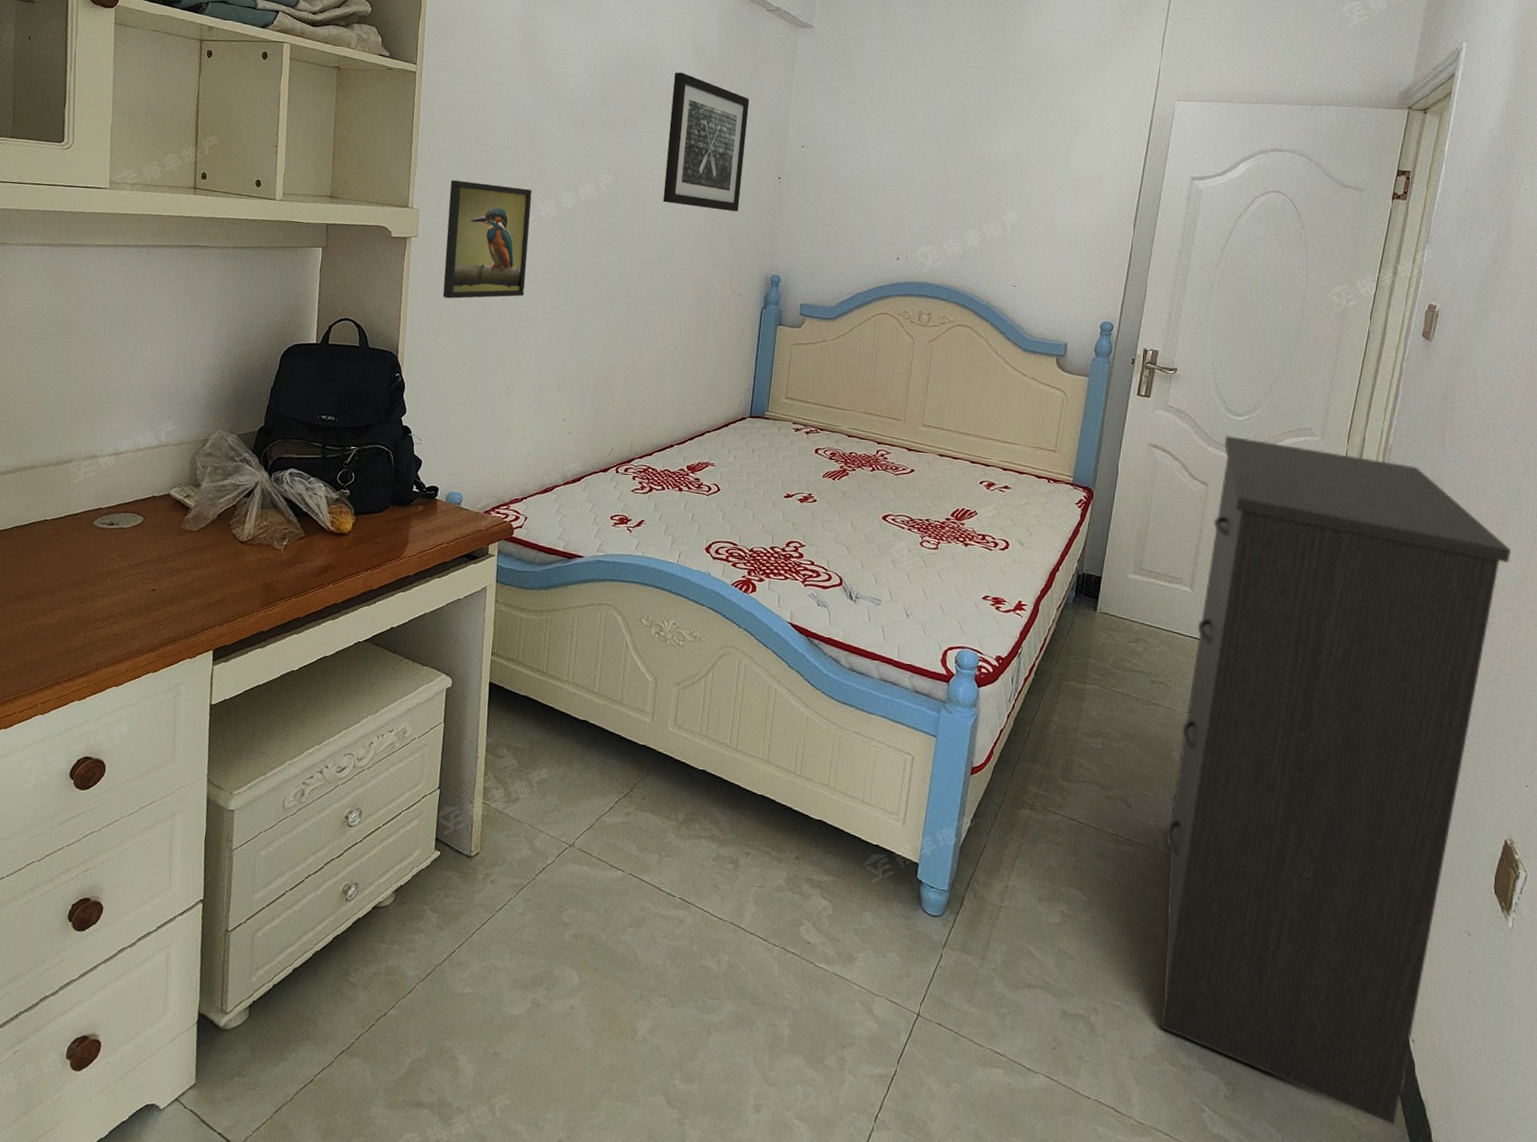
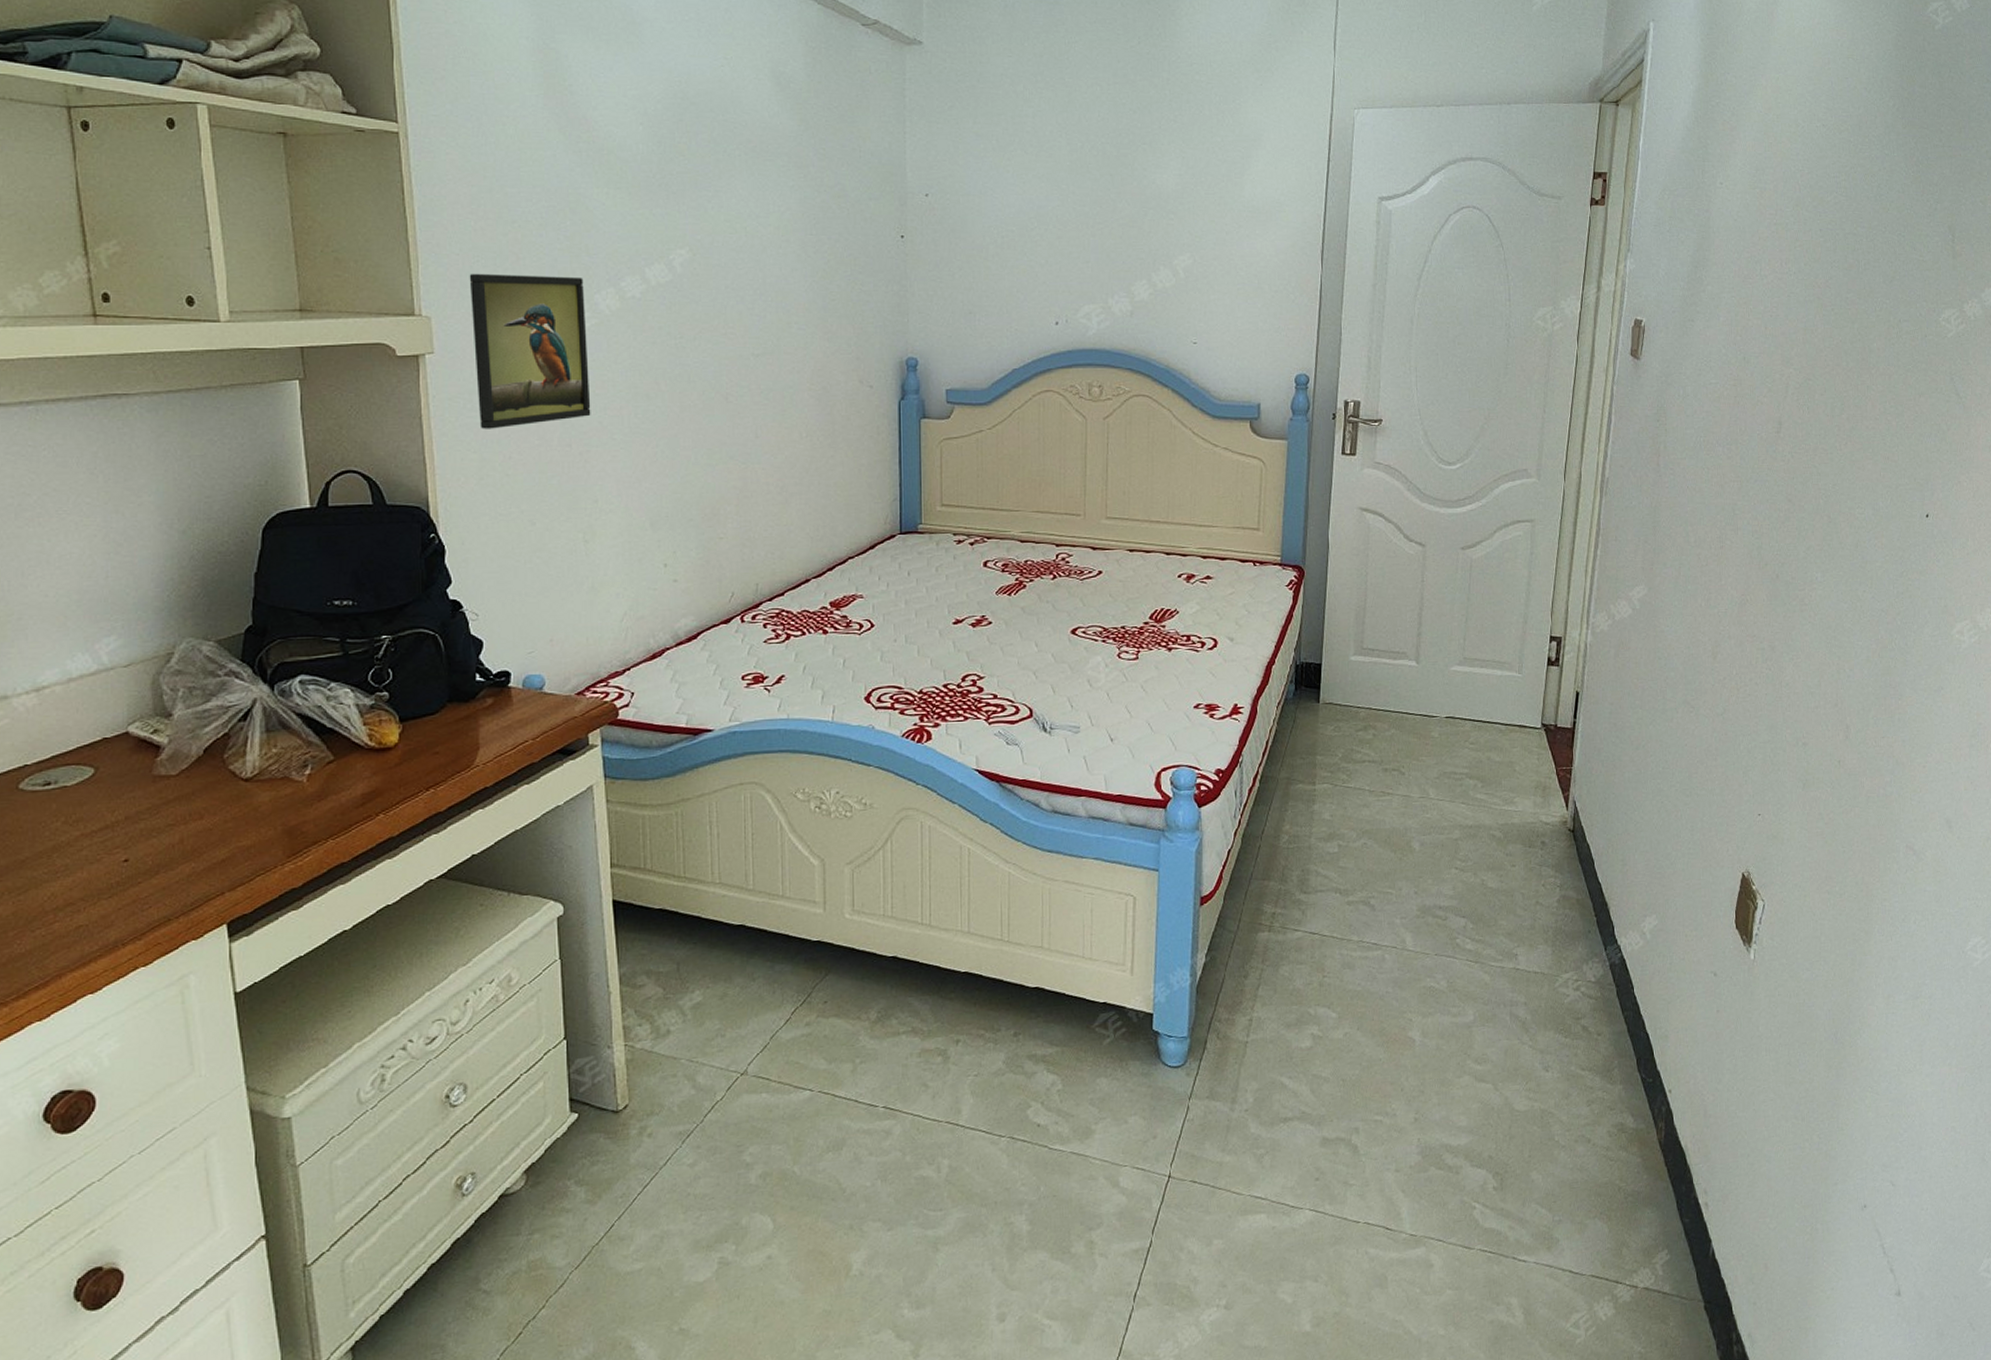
wall art: present [662,72,750,212] -> none [752,111,856,283]
dresser: present [1160,436,1512,1126] -> none [1412,488,1731,1179]

